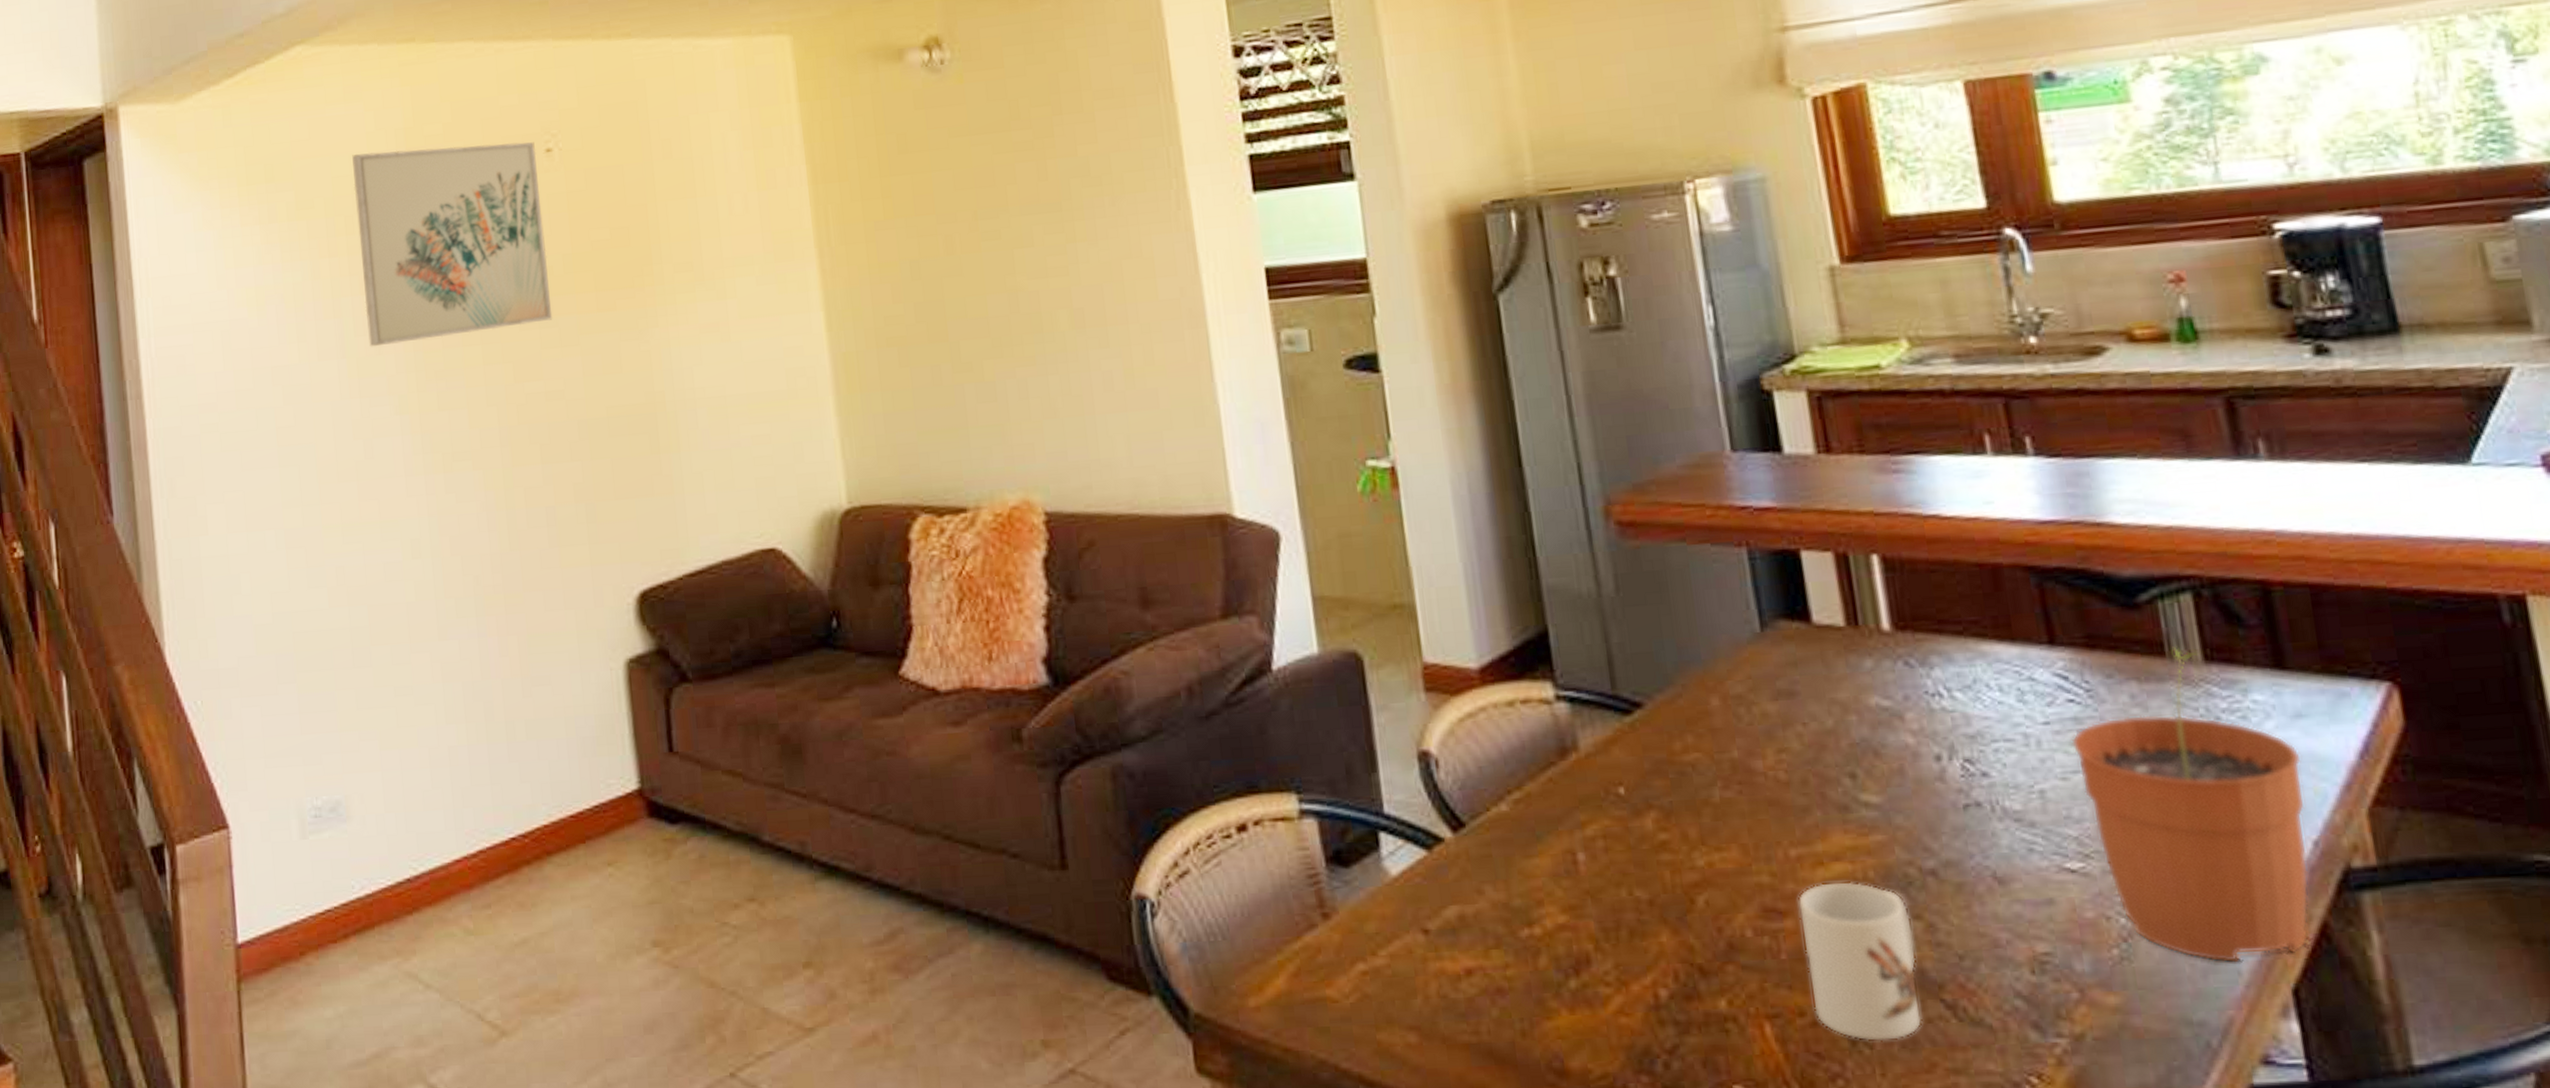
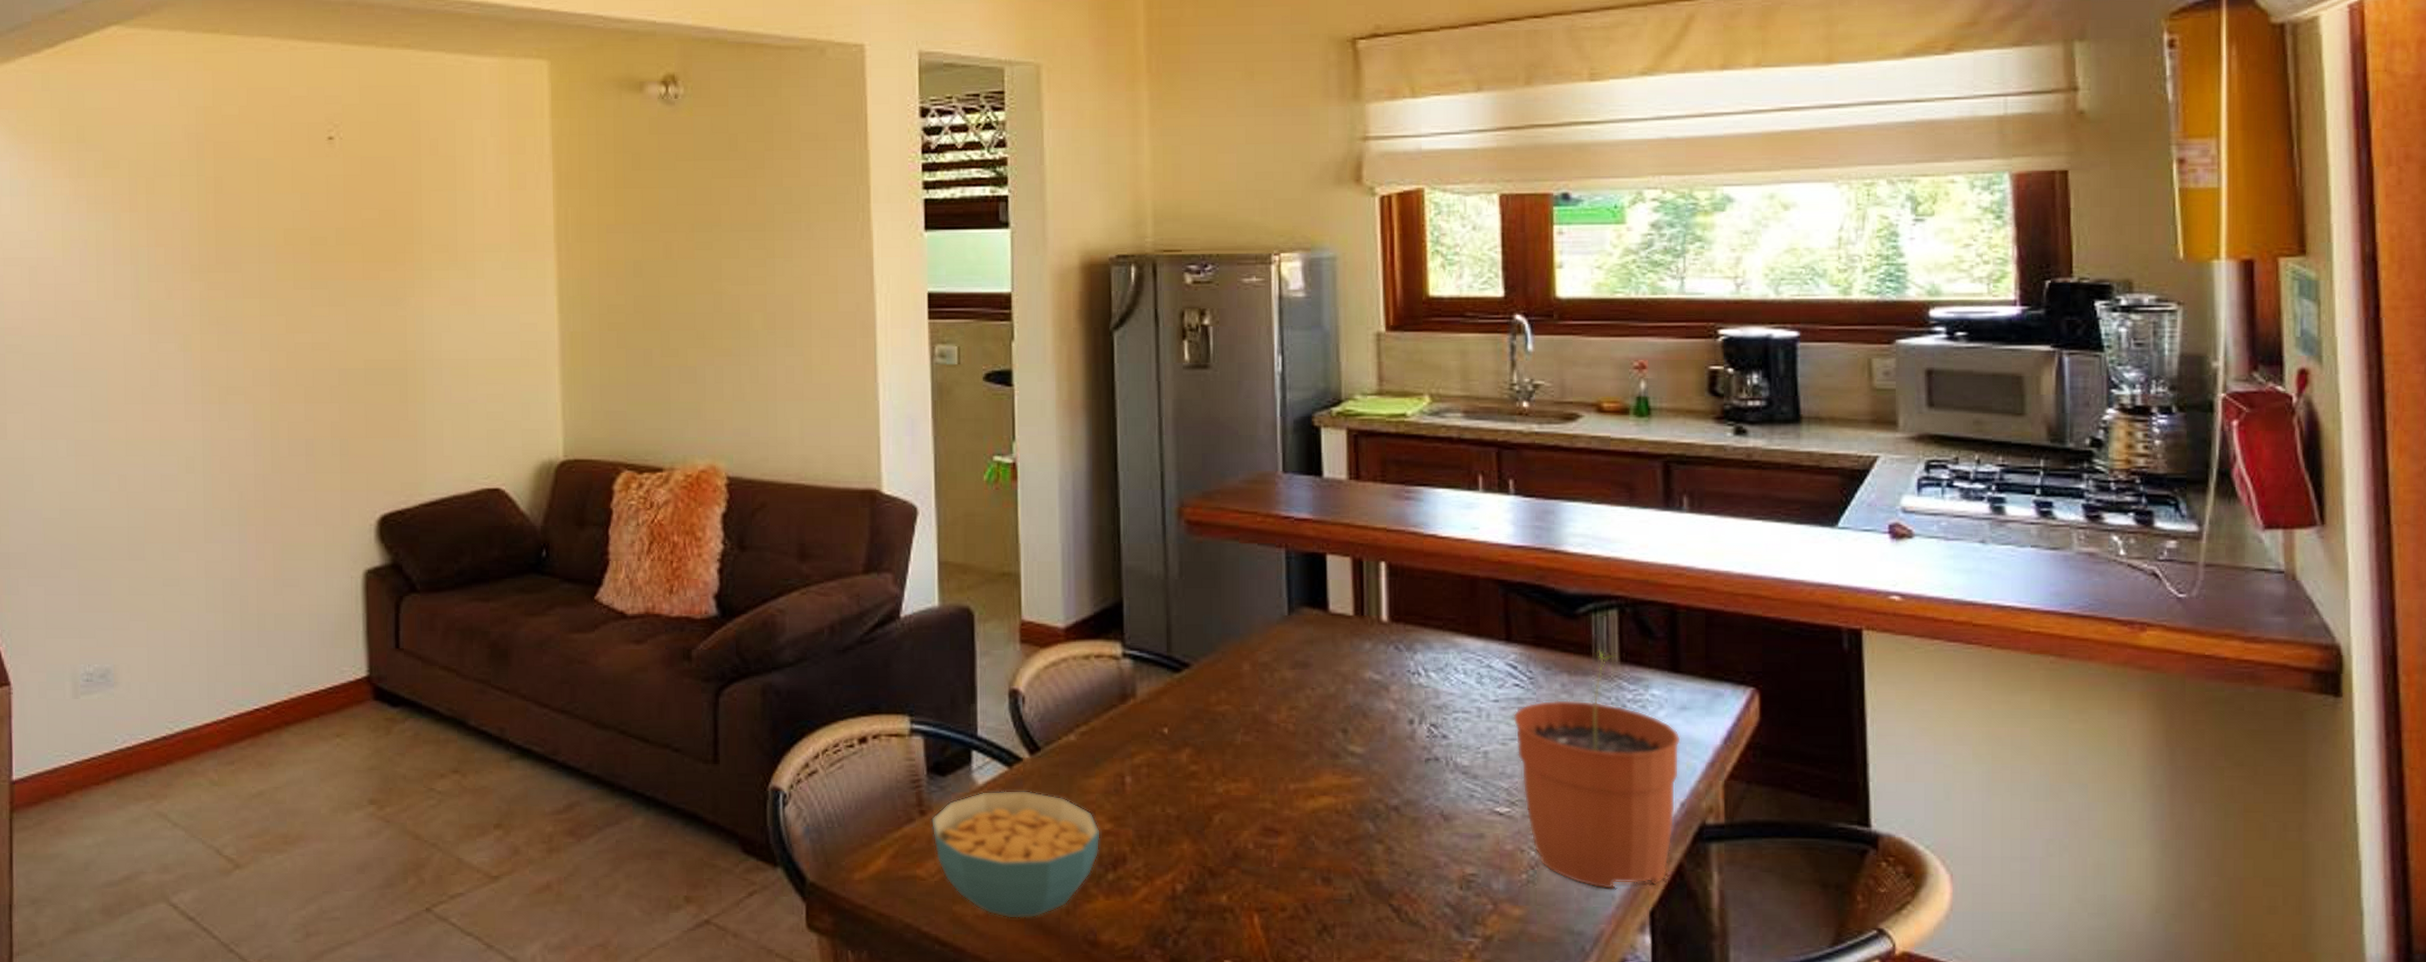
wall art: present [352,142,553,347] -> none [156,124,324,292]
cereal bowl: none [1336,878,1555,1046] -> present [930,790,1101,919]
mug: present [1797,880,1923,1042] -> none [1290,810,1376,934]

